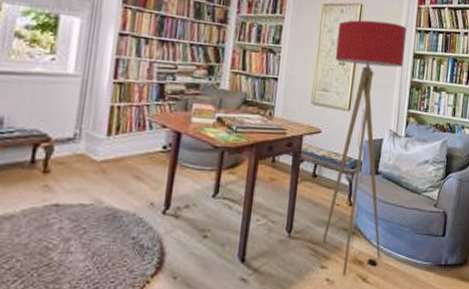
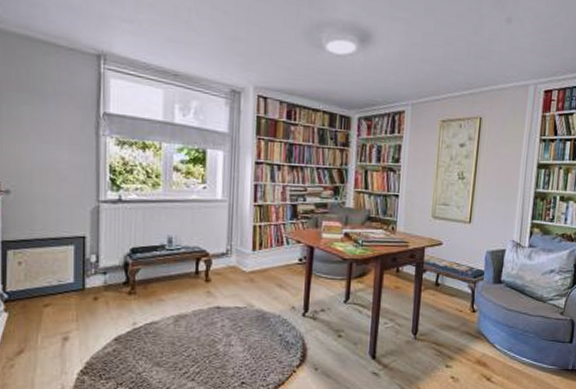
floor lamp: present [322,20,406,276] -> none [446,133,530,375]

